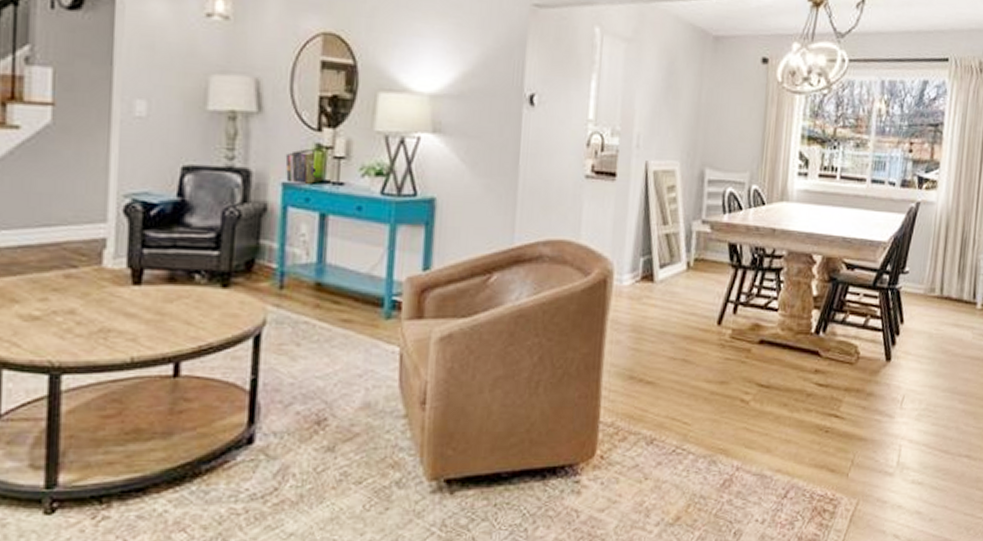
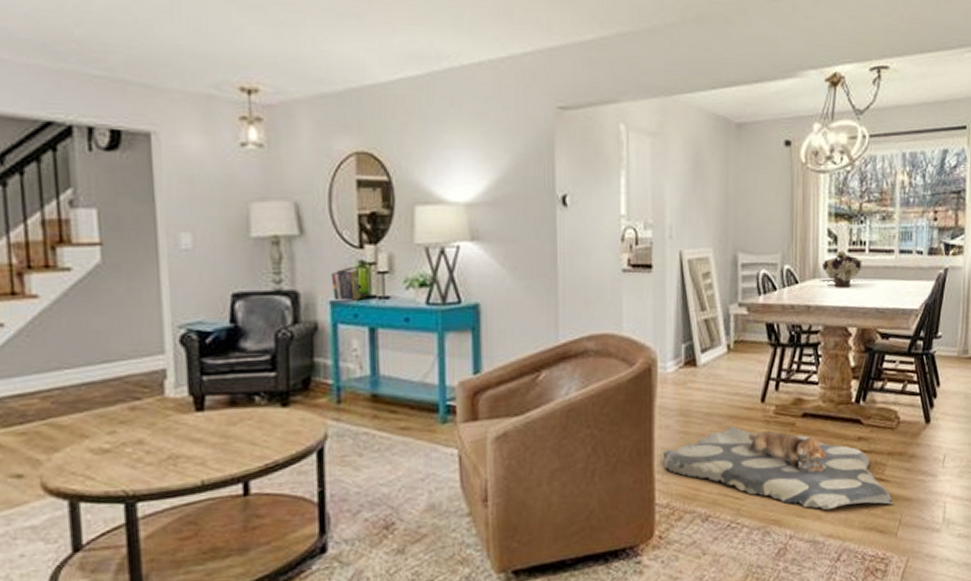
dog bed: none [611,347,847,444] -> present [662,426,893,510]
flower arrangement: none [790,175,833,214] -> present [821,250,862,288]

